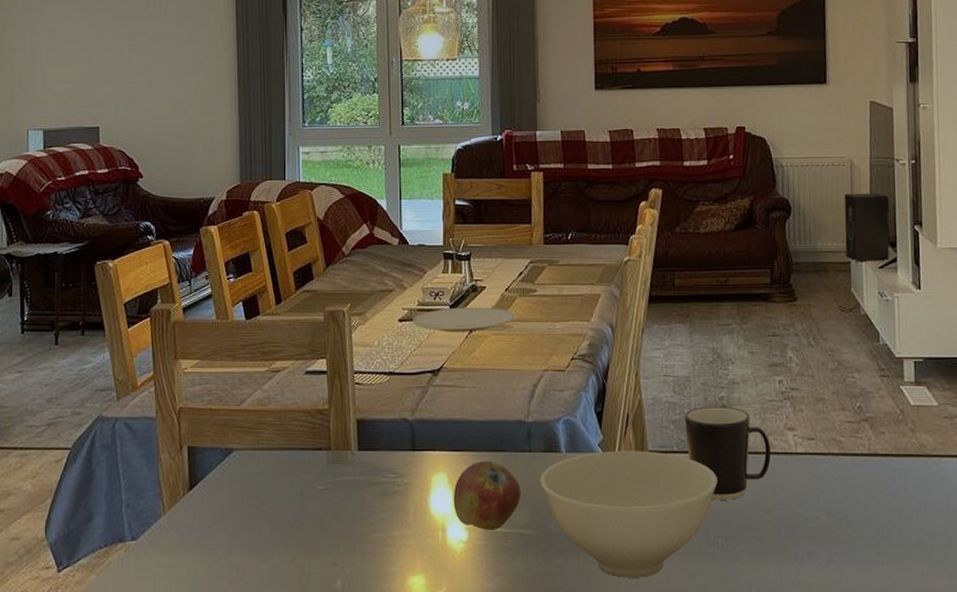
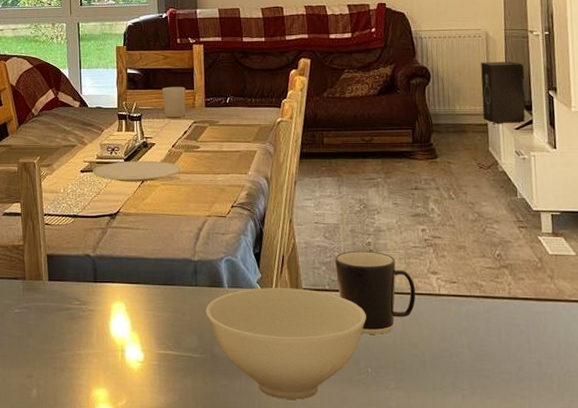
fruit: present [453,461,521,530] -> none [130,293,190,353]
candle holder: none [495,220,522,256] -> present [162,86,186,117]

